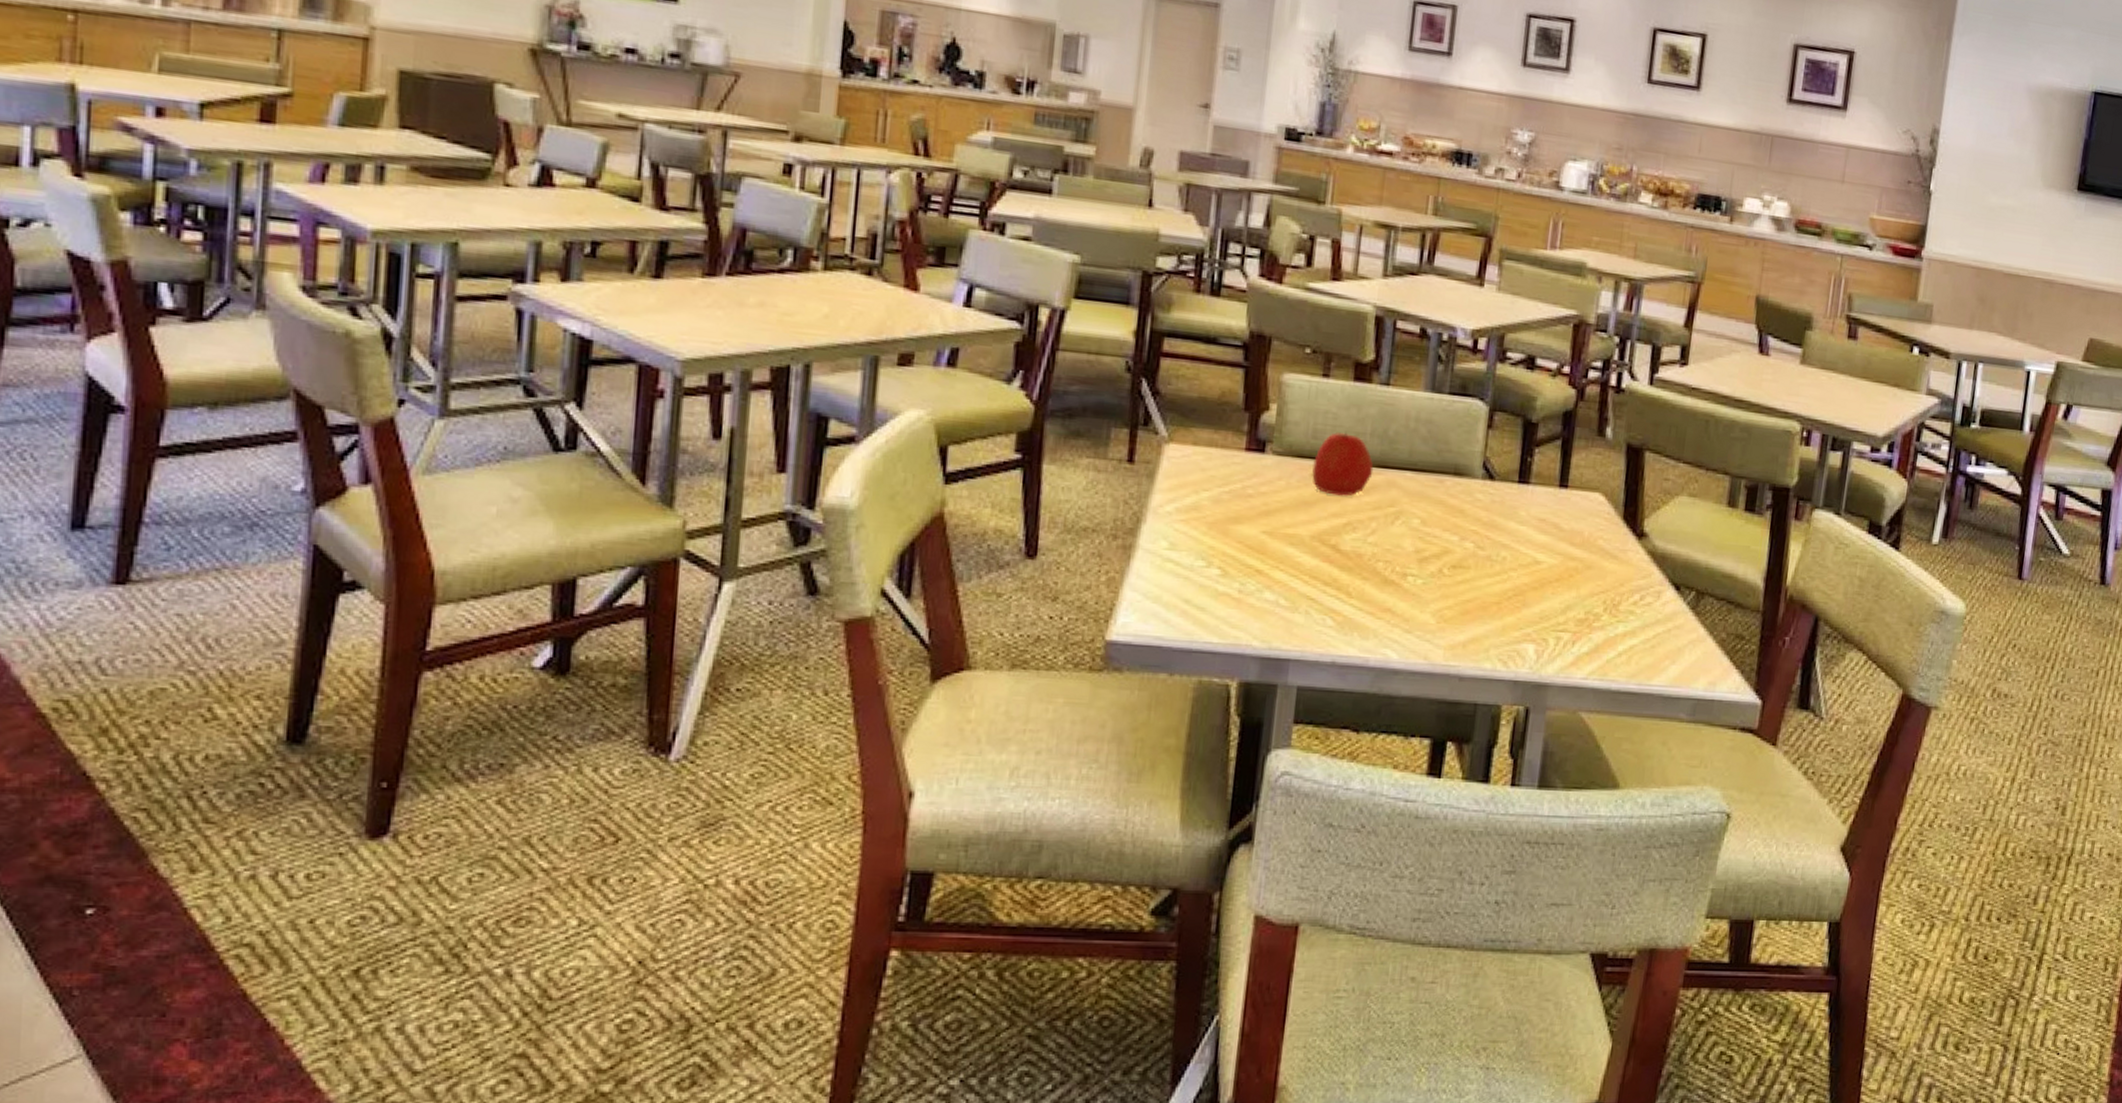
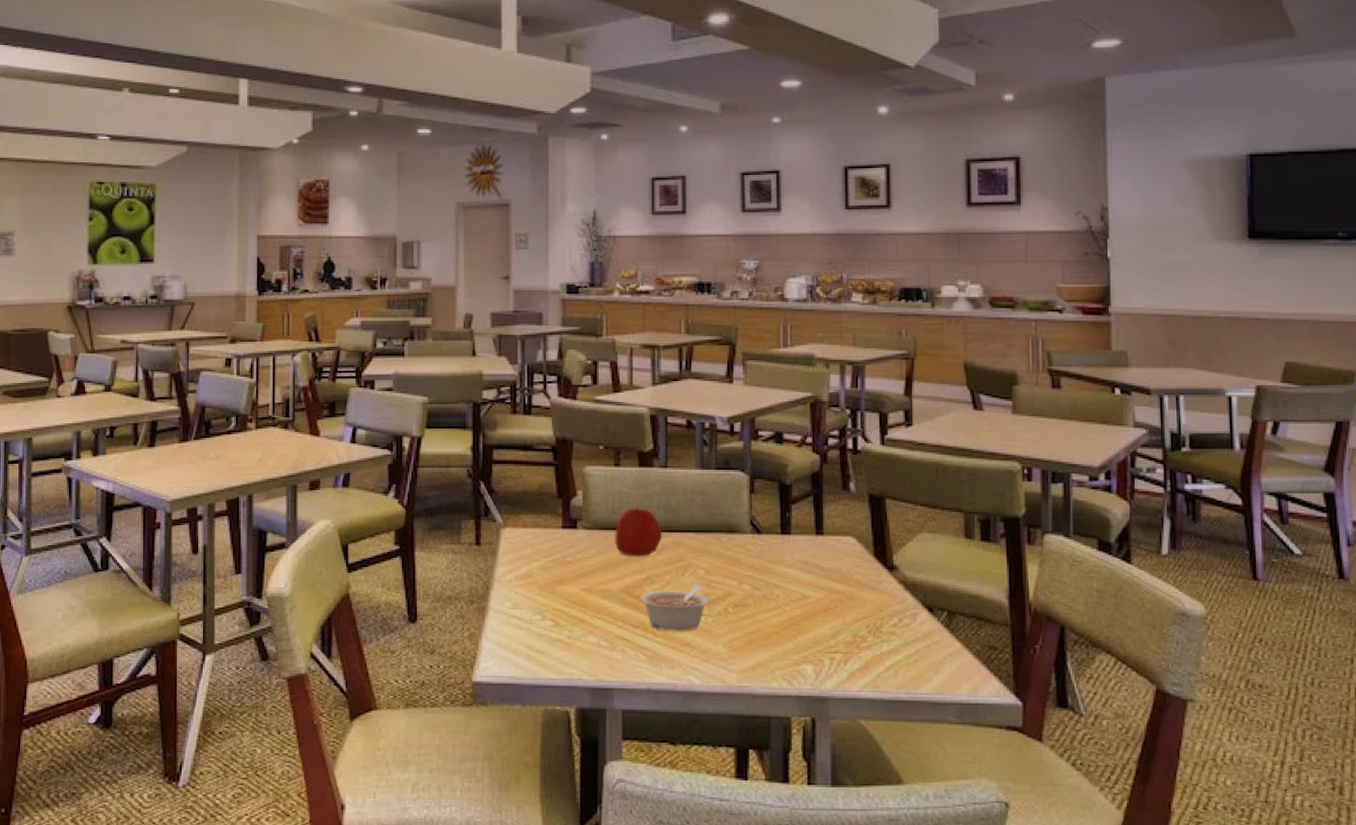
legume: none [1335,537,1422,595] -> present [640,585,710,633]

